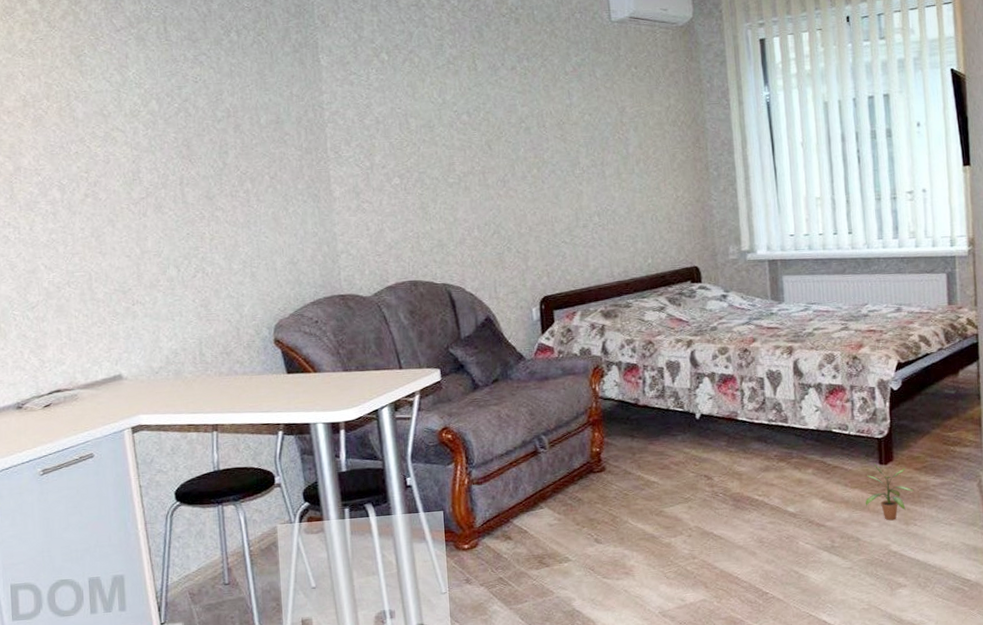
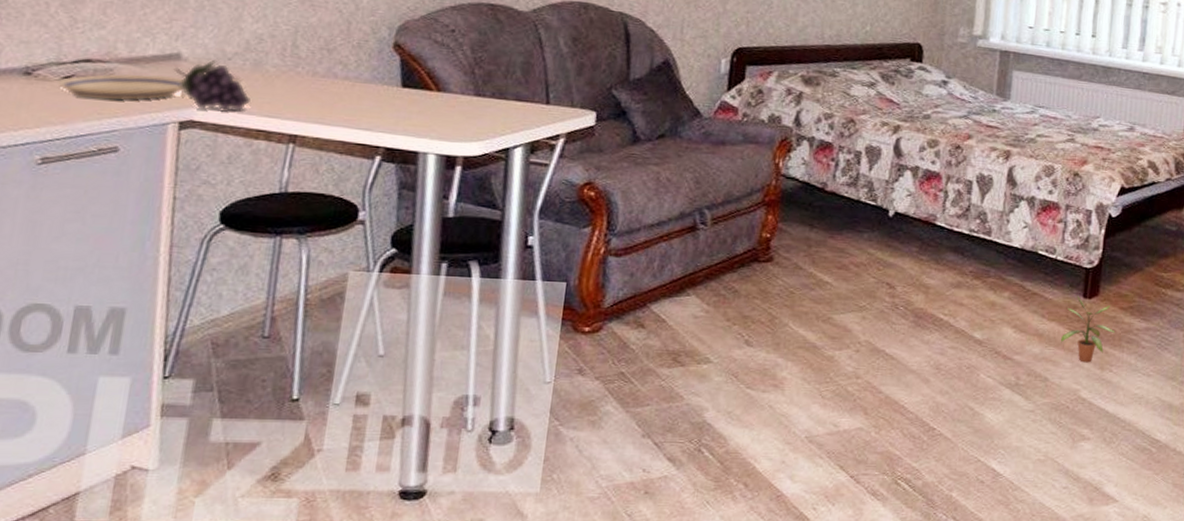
plate: none [41,392,128,420] -> present [58,74,183,100]
fruit: none [119,373,178,414] -> present [173,58,251,111]

